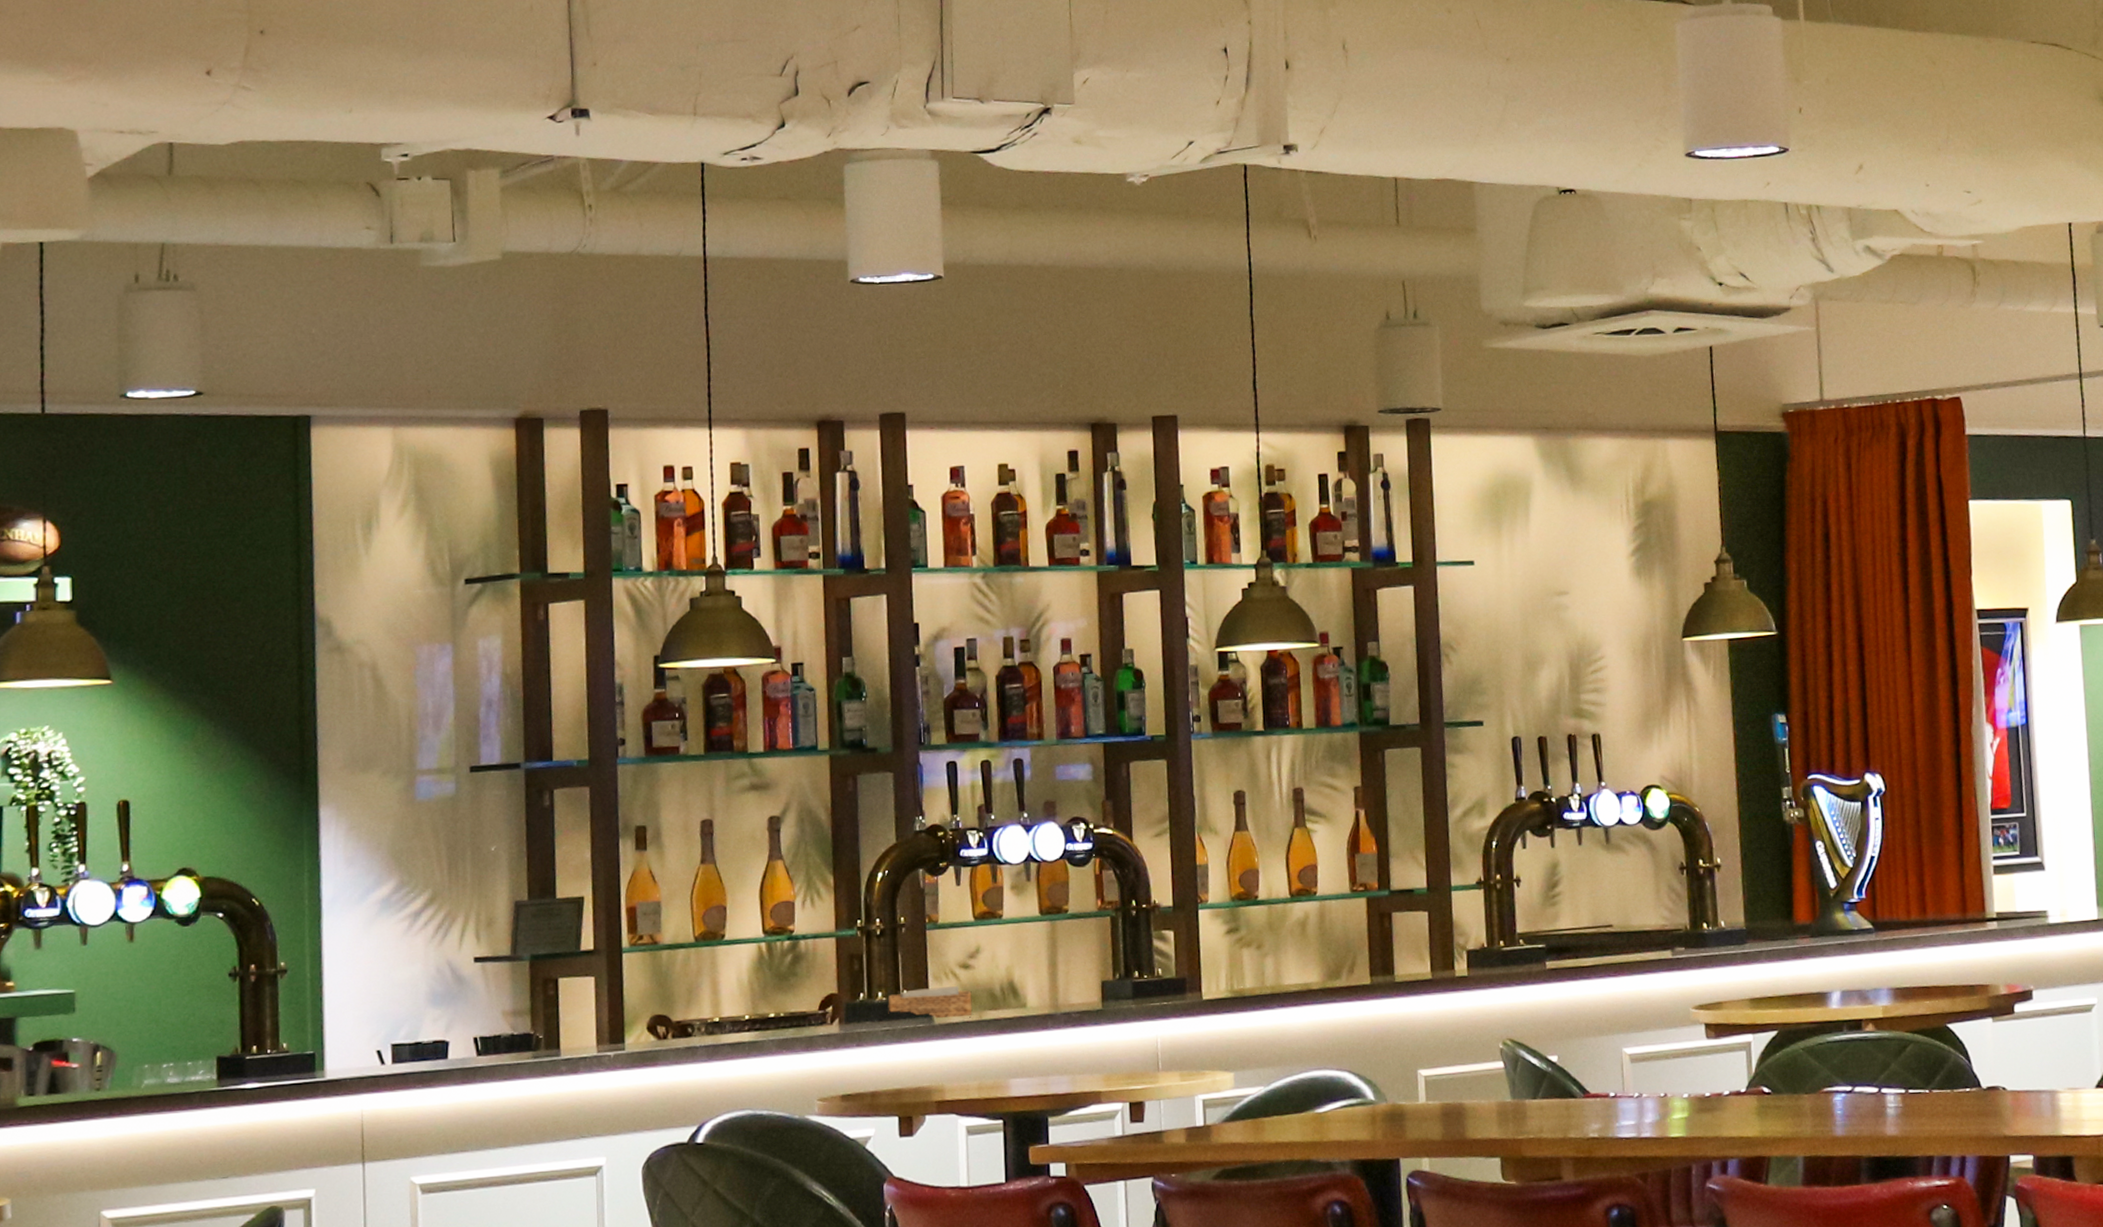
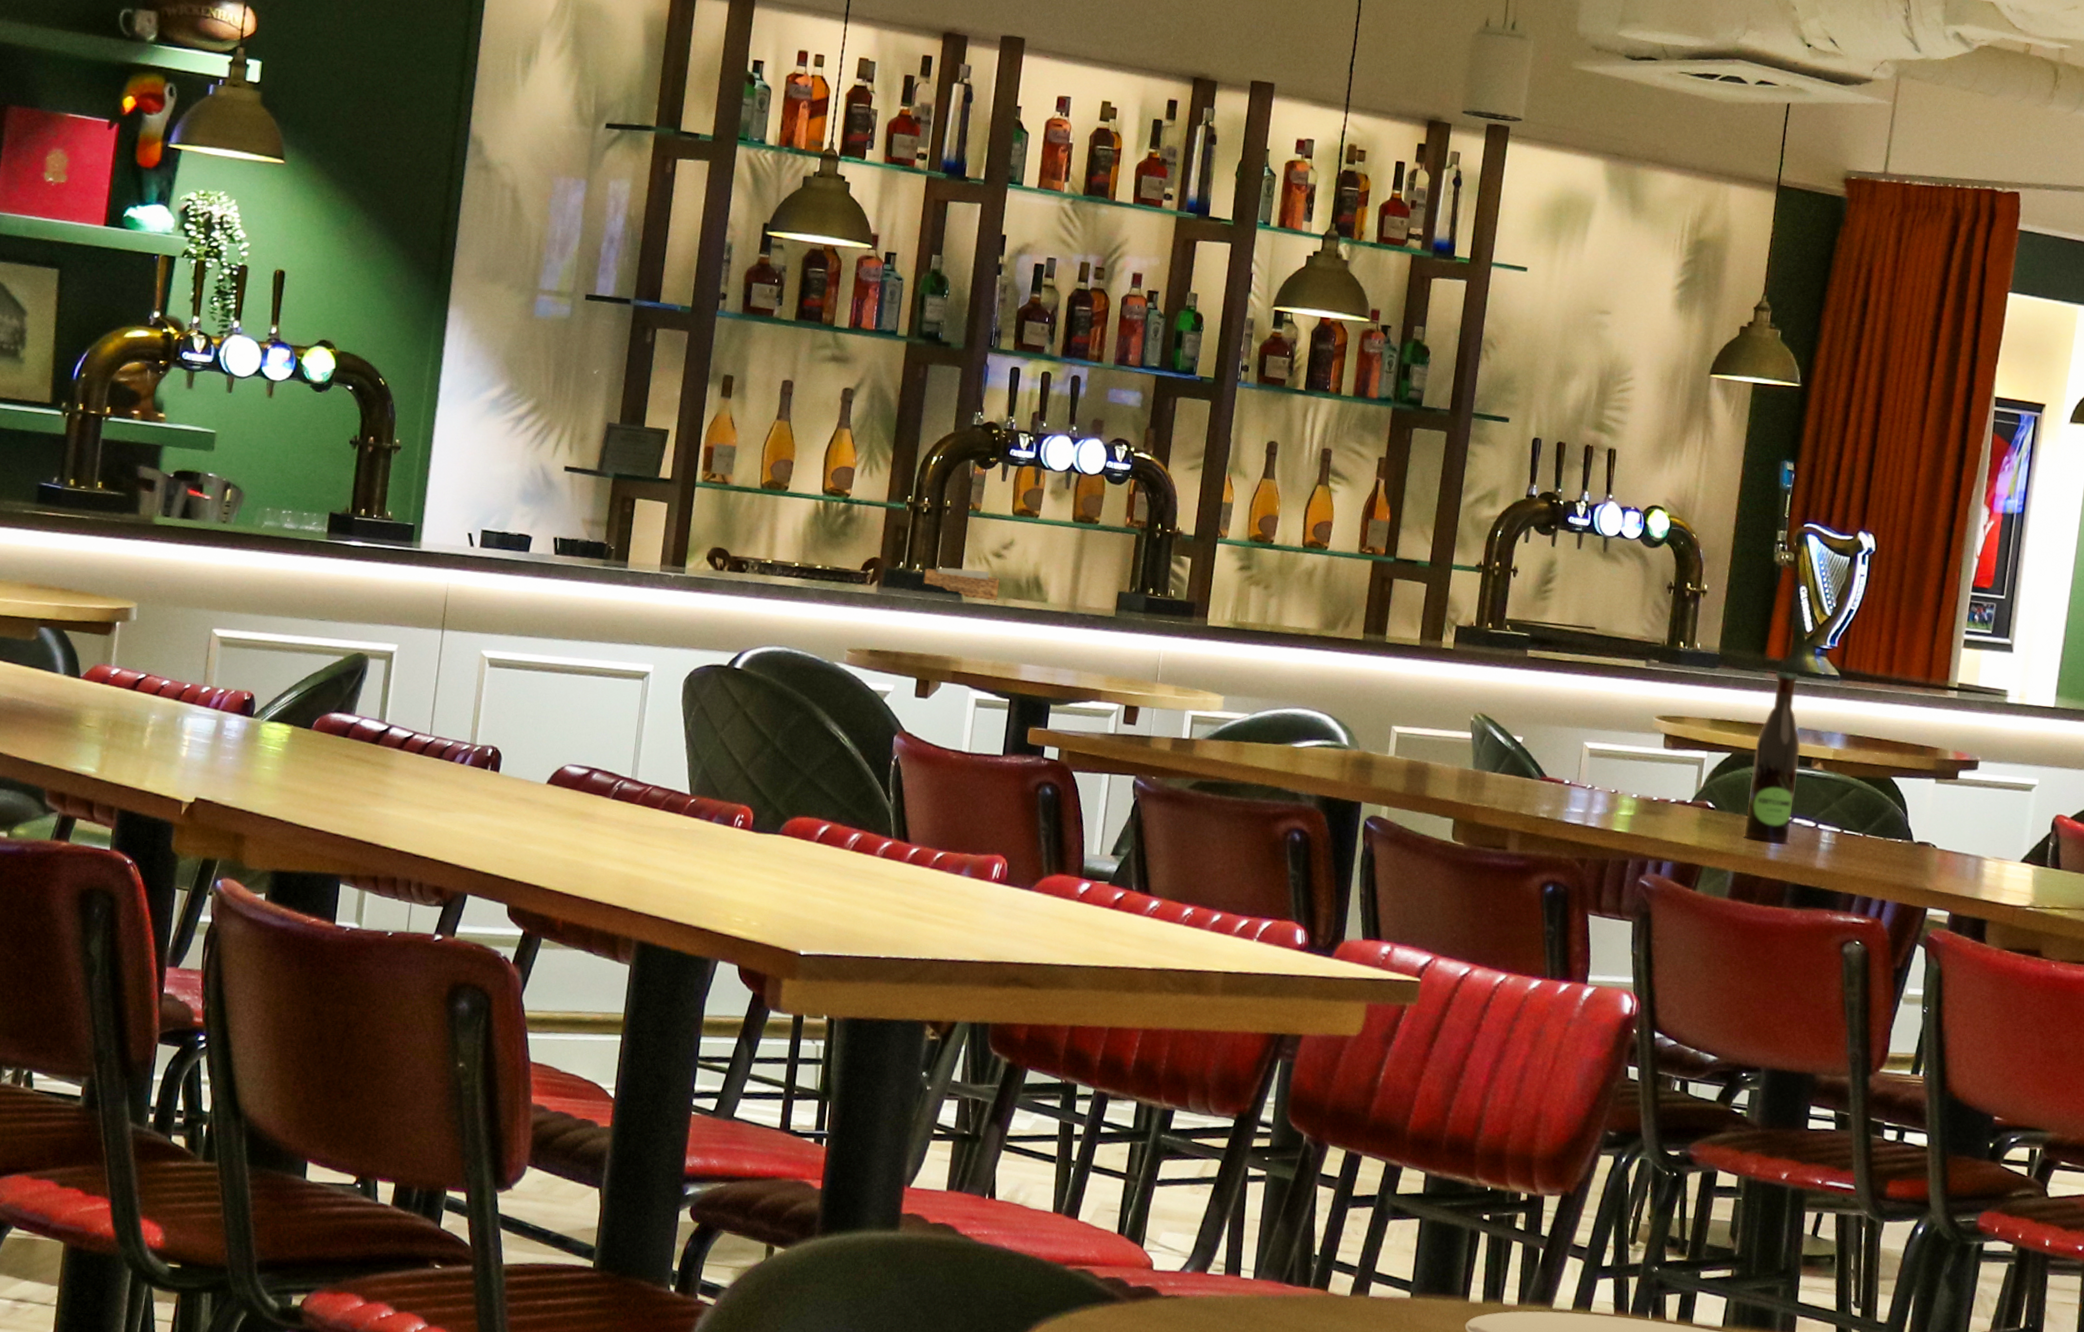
bottle: none [1801,933,1853,1120] -> present [1745,670,1801,845]

